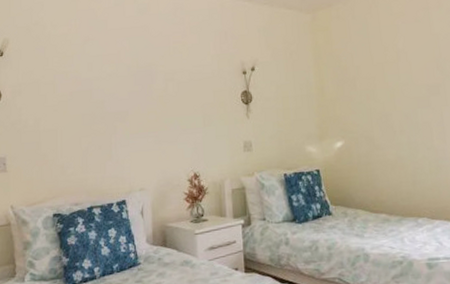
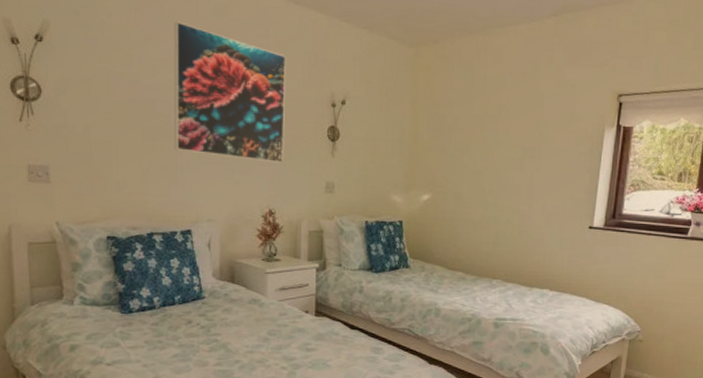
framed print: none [106,23,204,131] -> present [174,21,287,163]

